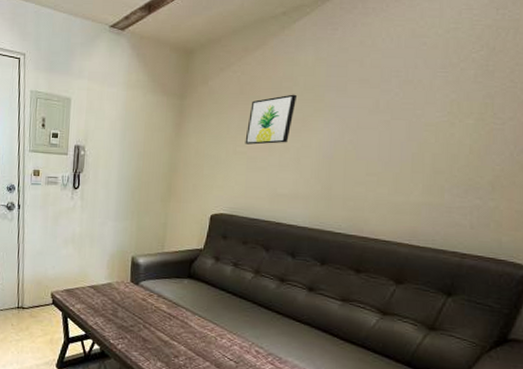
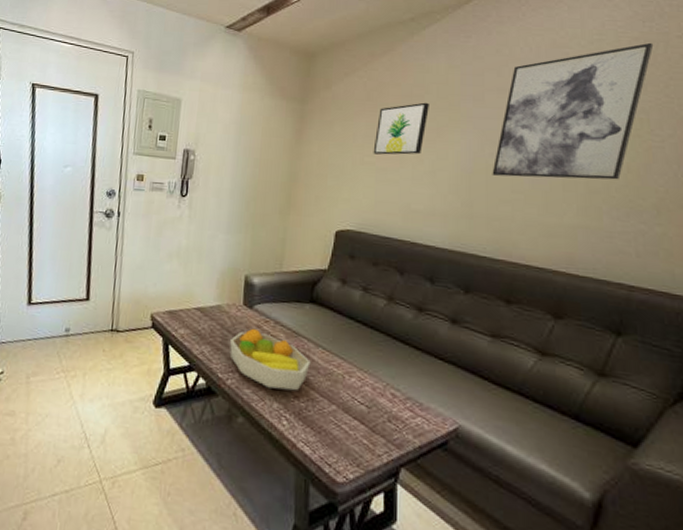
fruit bowl: none [119,301,188,352] -> present [229,328,311,391]
wall art: none [350,29,505,161] -> present [492,42,654,180]

